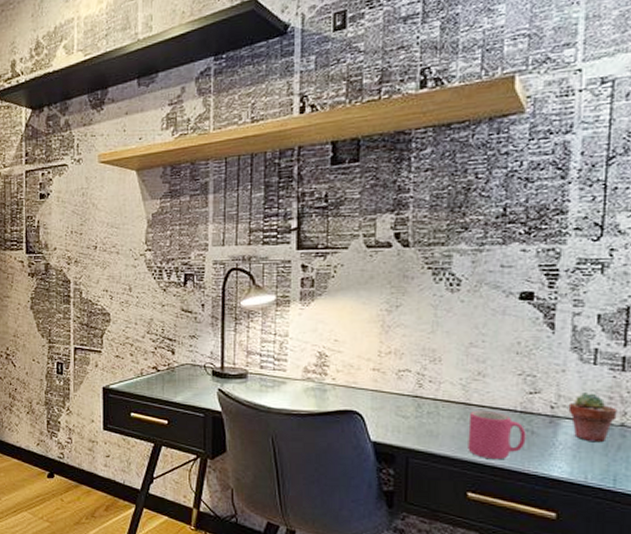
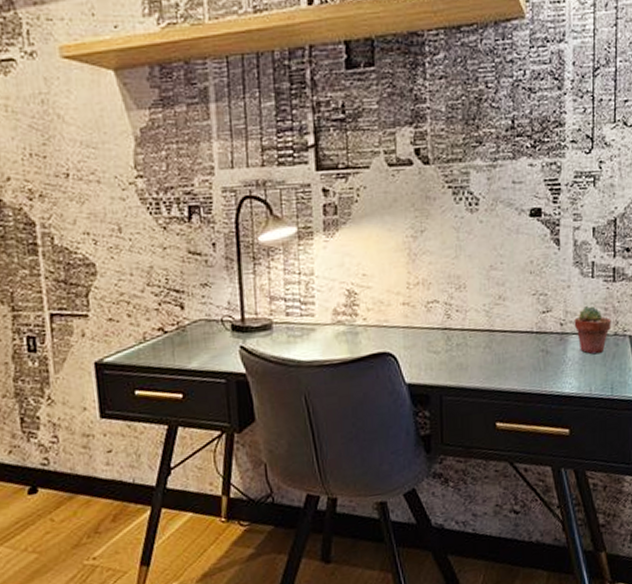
mug: present [468,410,526,460] -> none [493,335,542,385]

